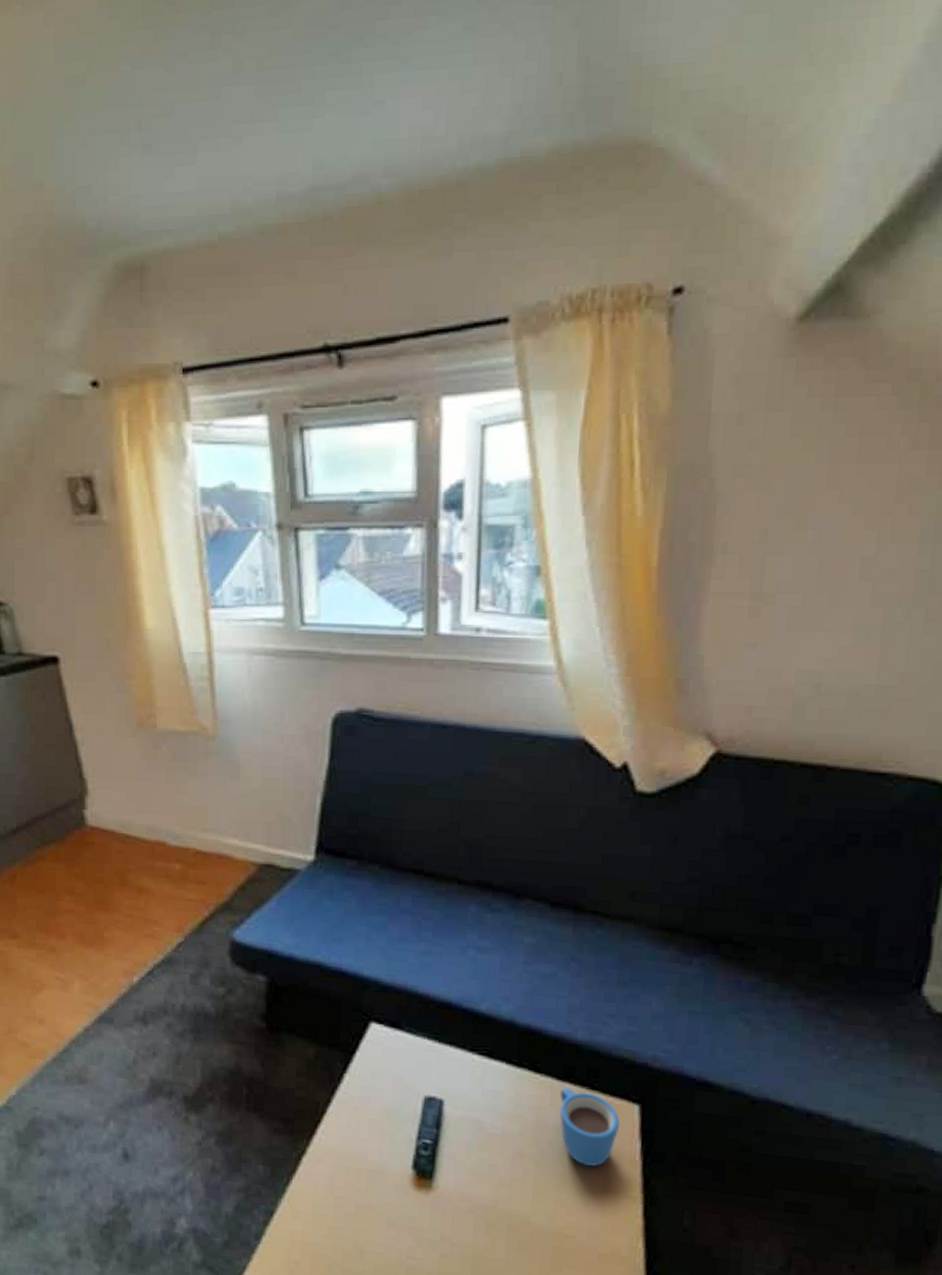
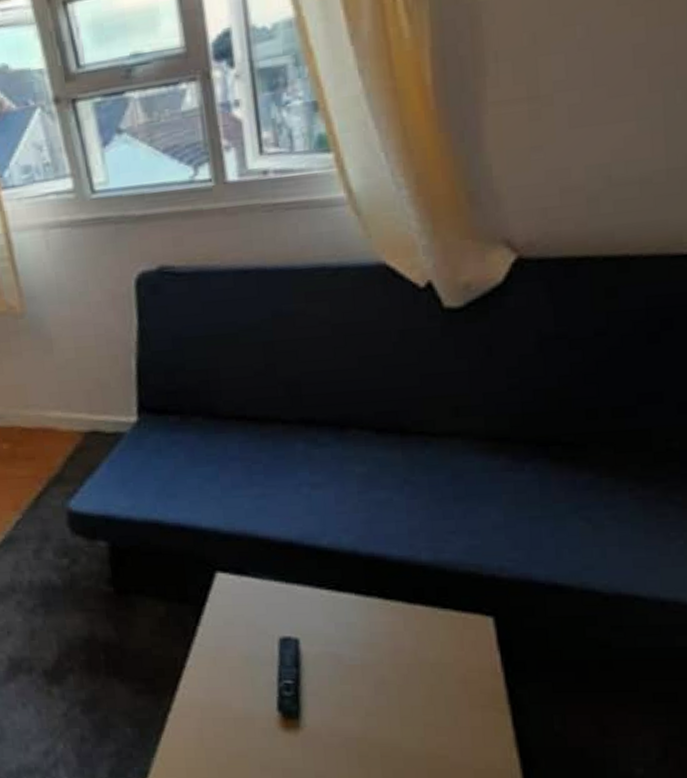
mug: present [559,1087,619,1167] -> none [412,609,477,684]

